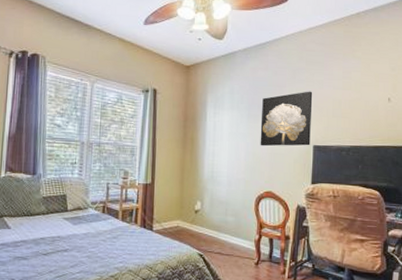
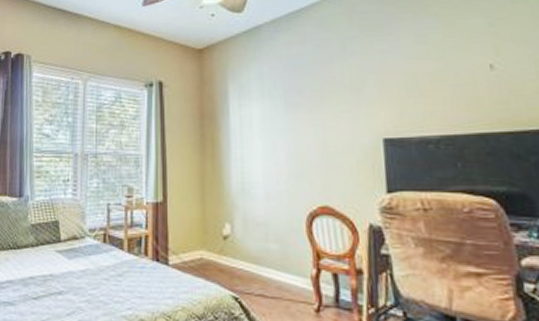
wall art: present [260,91,313,147] -> none [303,65,379,145]

